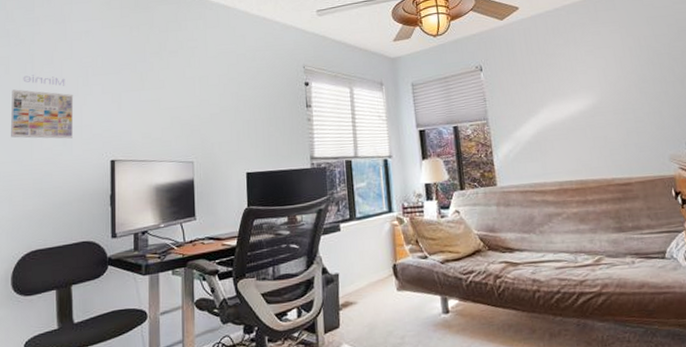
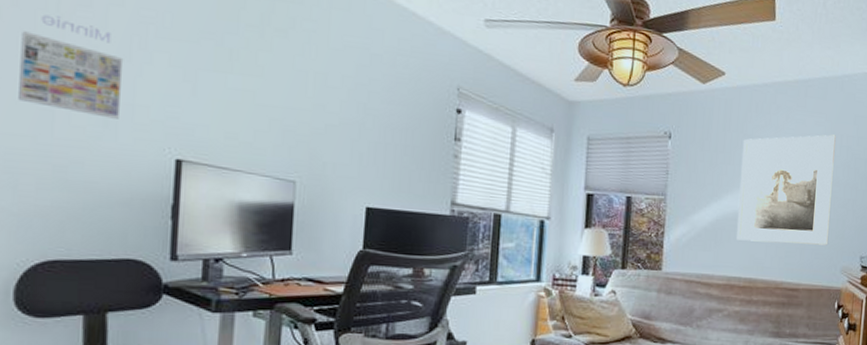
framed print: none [547,38,651,147] -> present [737,134,836,246]

